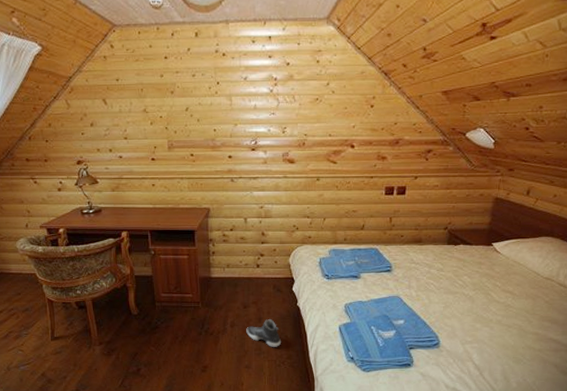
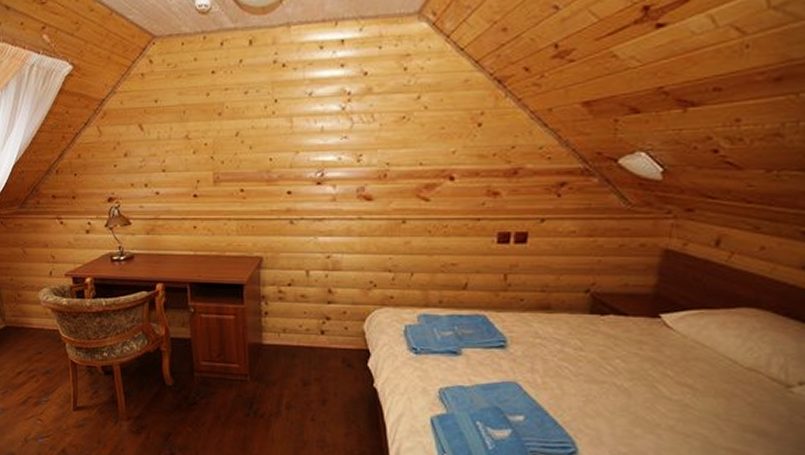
sneaker: present [246,318,281,347] -> none [306,401,351,439]

